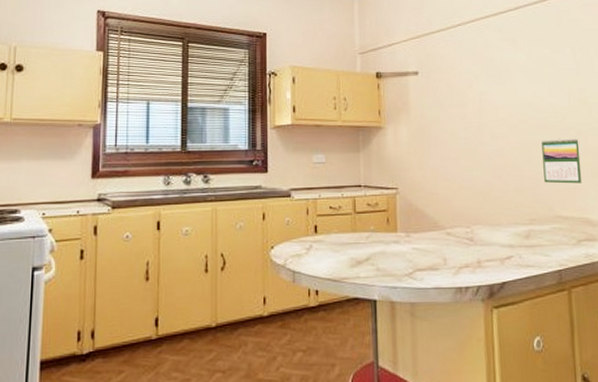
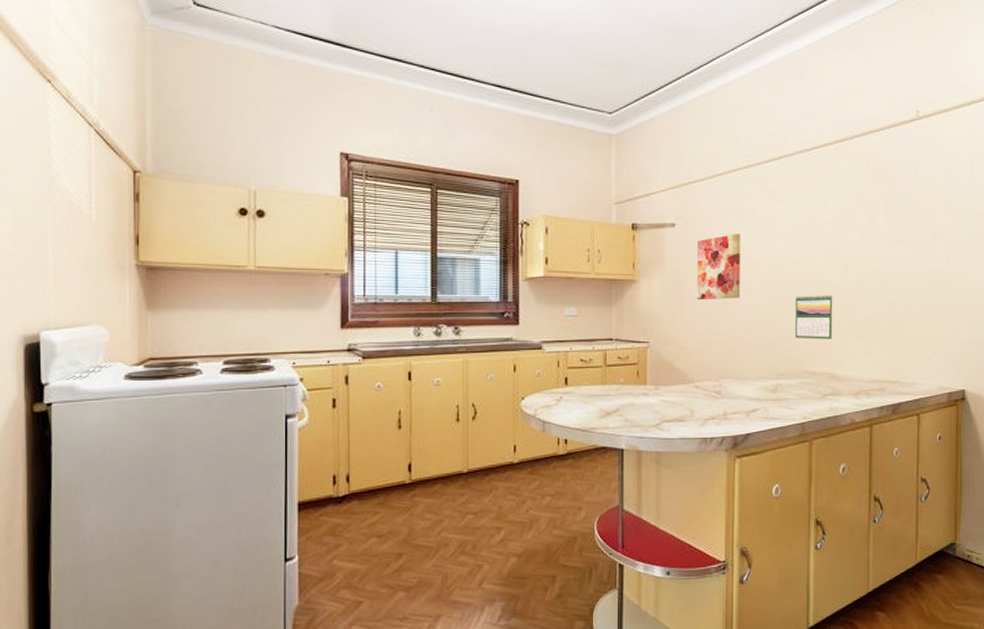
wall art: none [440,81,486,146] -> present [696,234,741,301]

